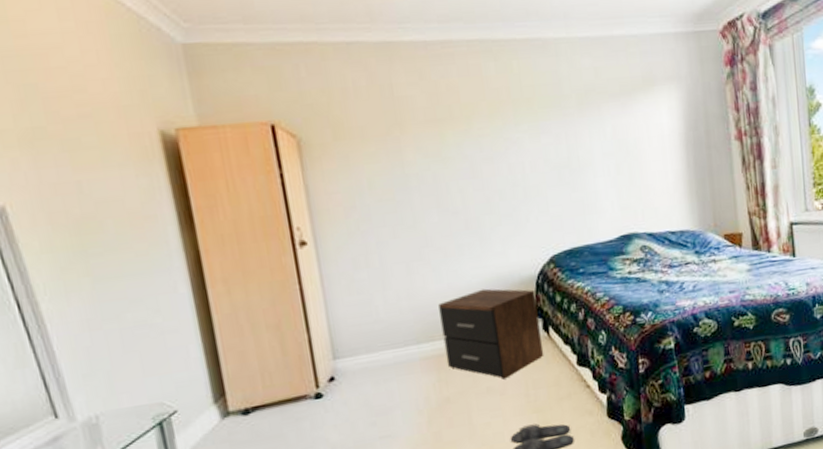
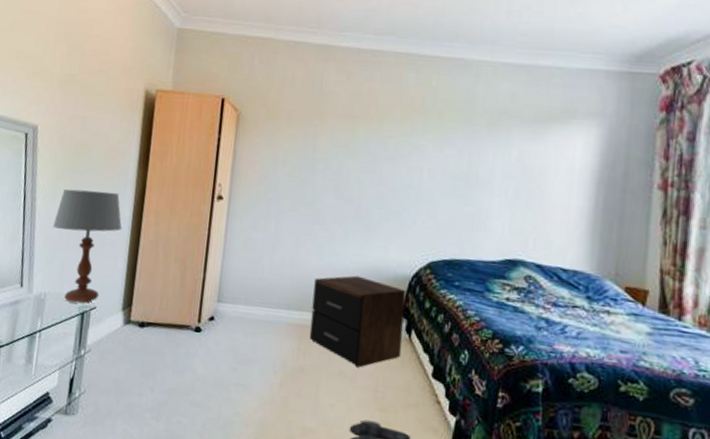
table lamp: none [76,268,183,416] -> present [52,189,122,304]

